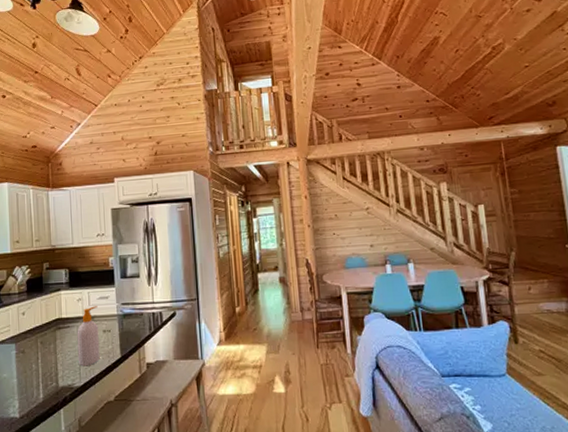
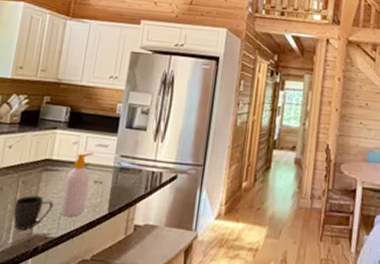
mug: none [37,353,72,385] -> present [12,195,54,230]

